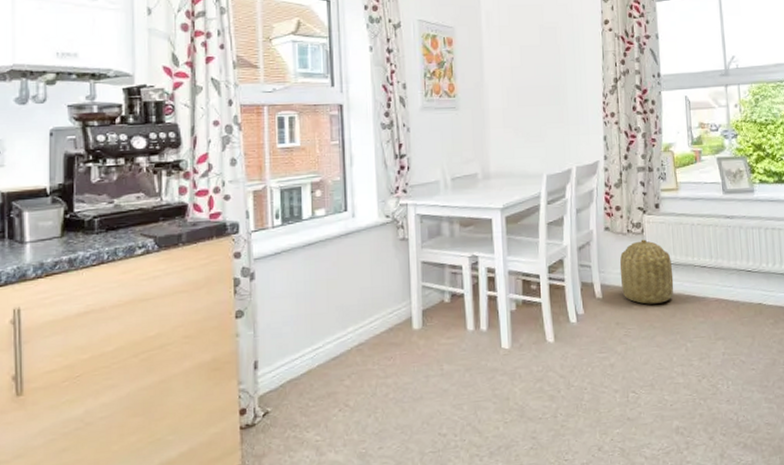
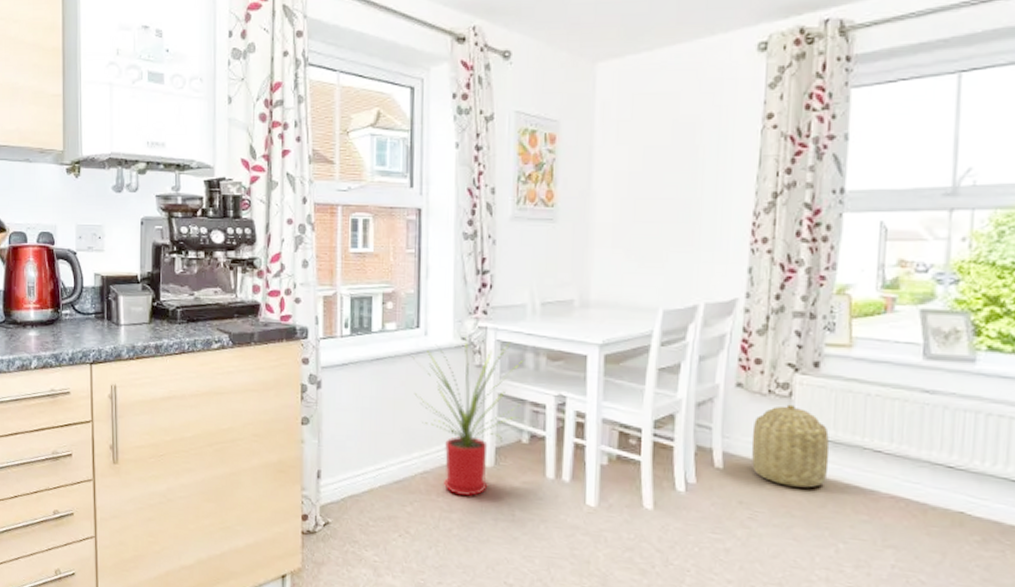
house plant: none [342,214,442,361] -> present [412,336,525,496]

